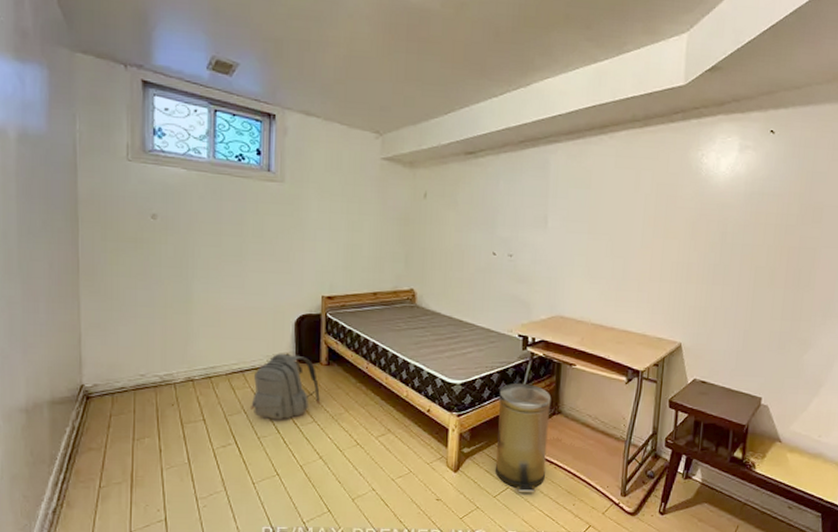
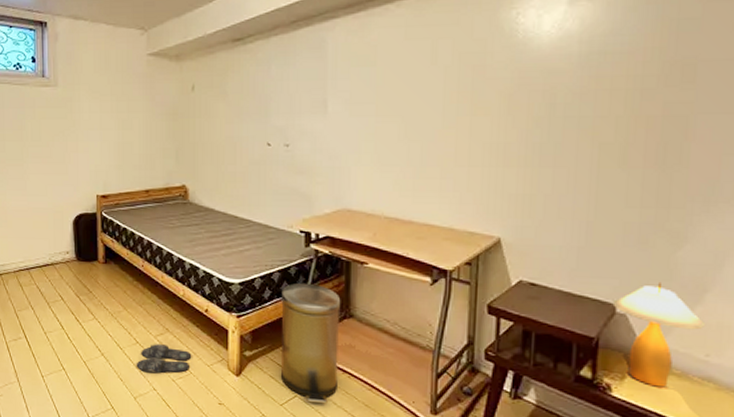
backpack: present [251,353,320,420] -> none [37,251,99,317]
slippers: none [357,445,411,474] -> present [137,344,191,374]
table lamp: none [759,379,820,463] -> present [612,281,706,388]

